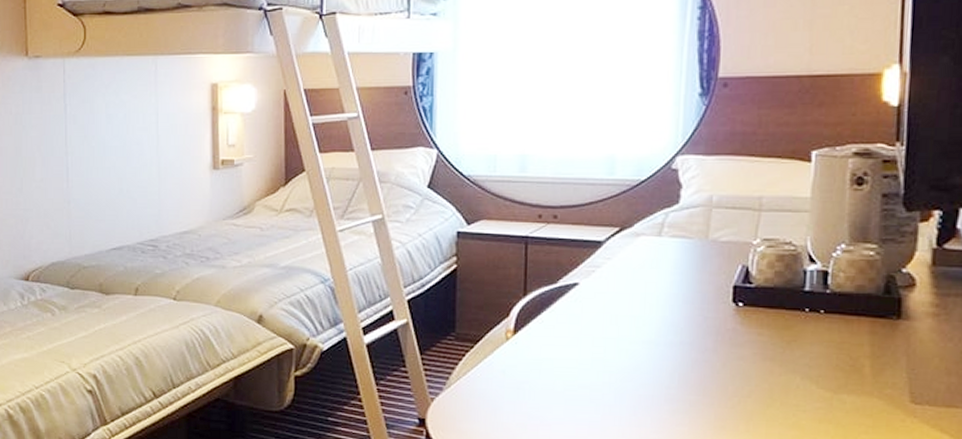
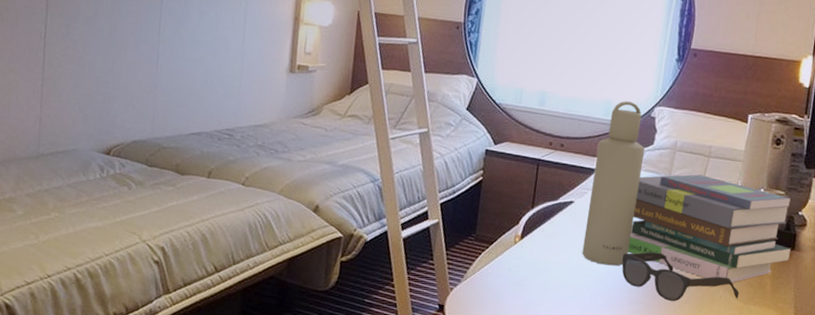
bottle: none [596,154,669,358] -> present [582,101,645,266]
sunglasses: none [652,336,825,396] -> present [622,251,739,302]
books: none [658,234,895,367] -> present [627,174,791,283]

